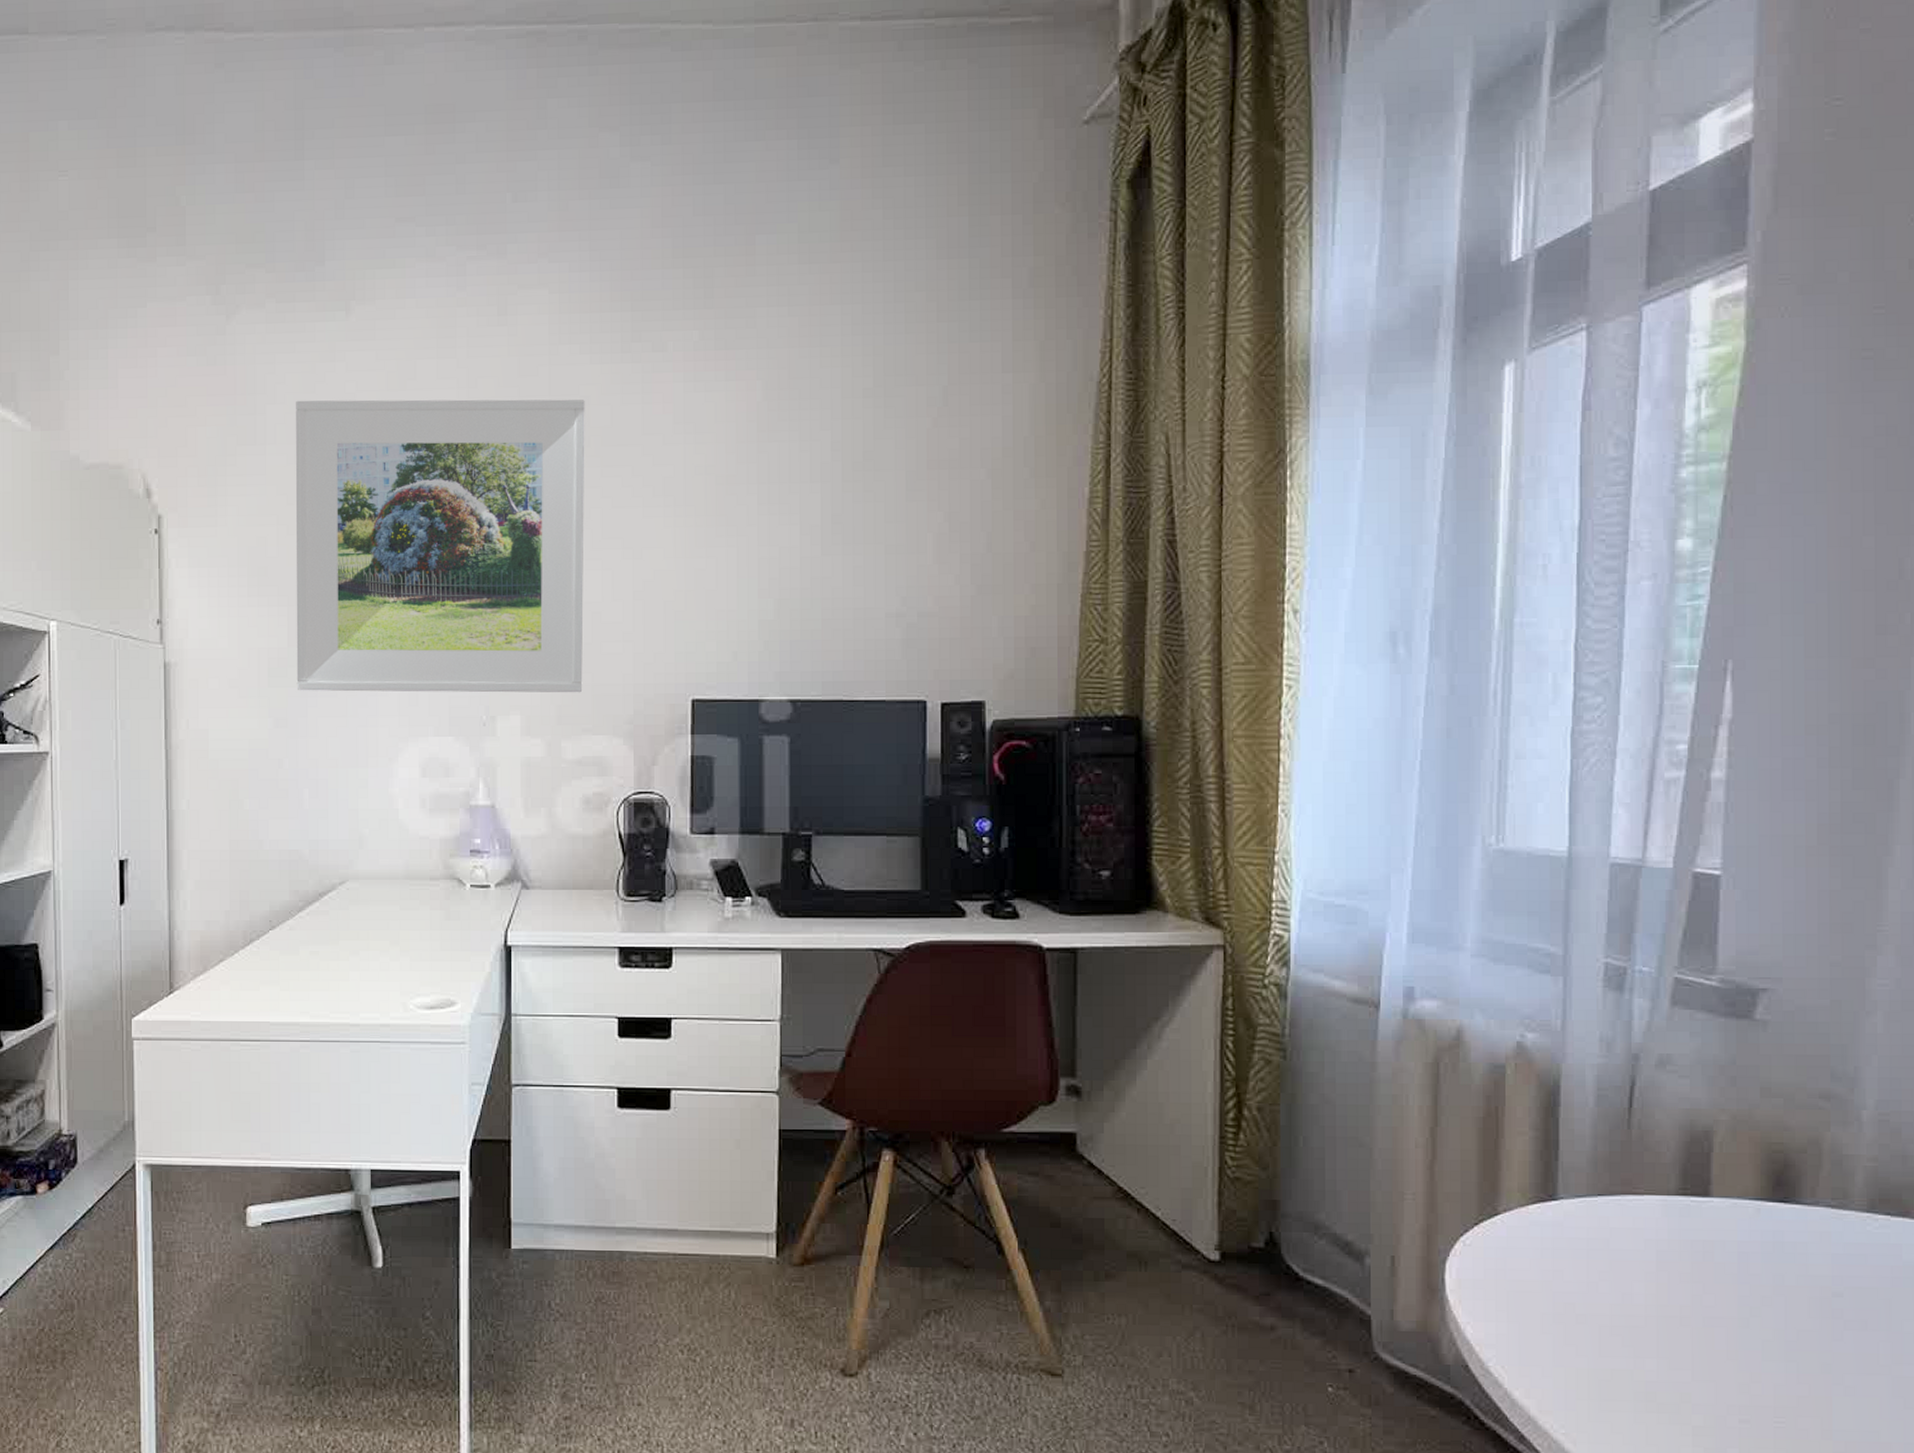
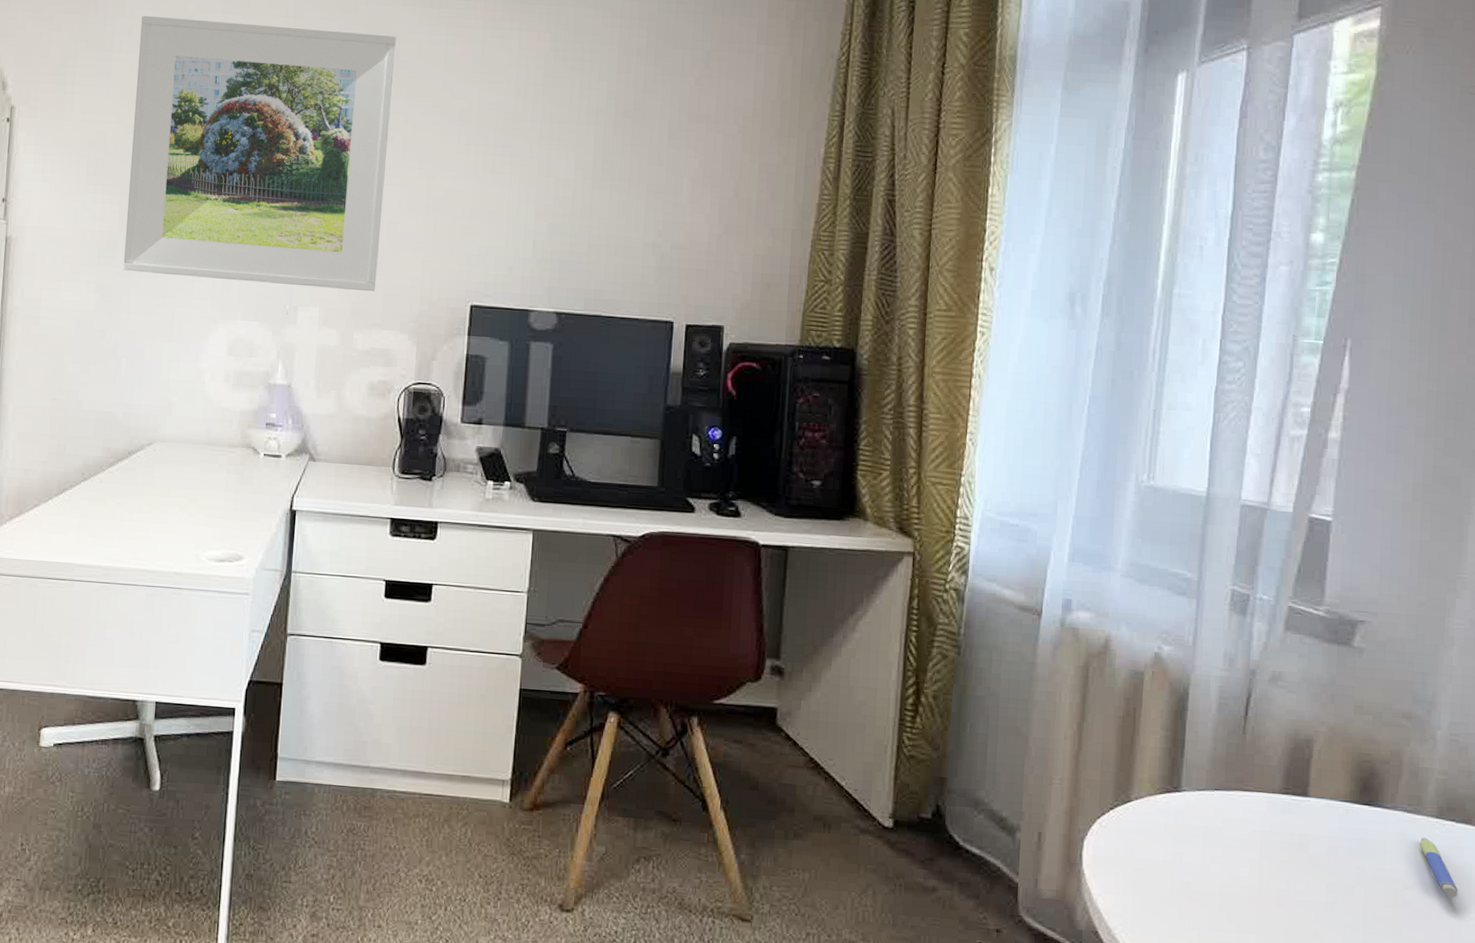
pen: none [1848,1236,1898,1303] -> present [1419,837,1458,897]

